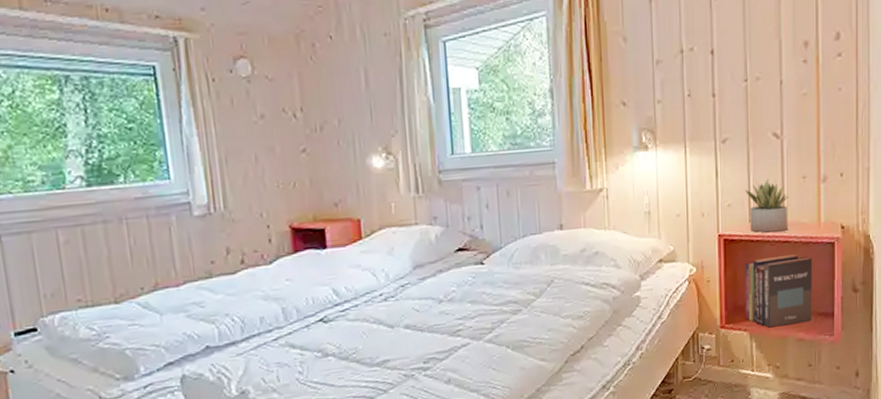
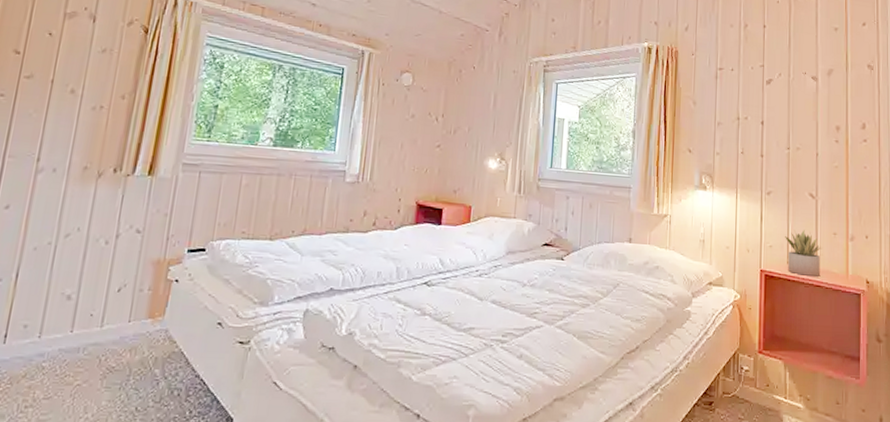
books: present [744,254,813,328] -> none [781,297,841,362]

